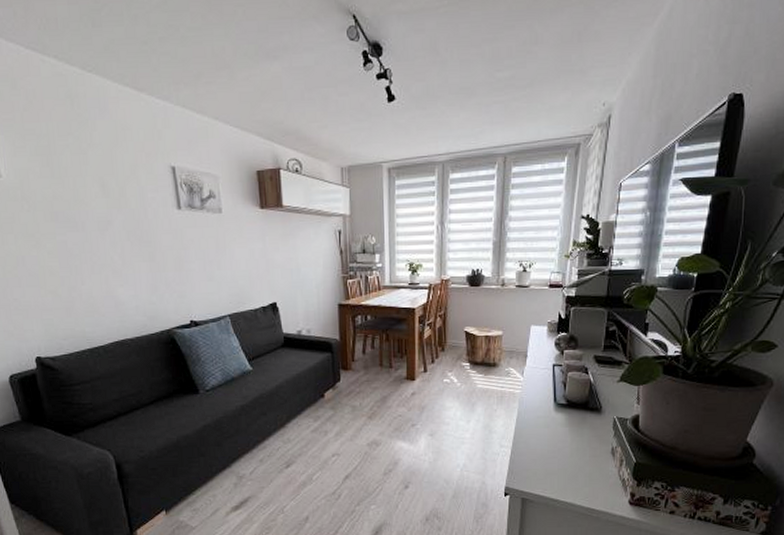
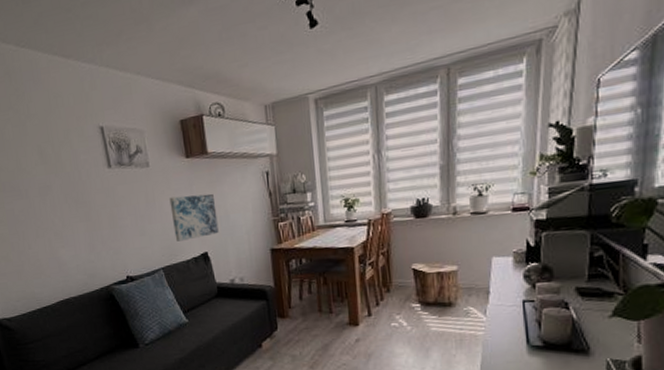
wall art: none [241,245,289,290] -> present [169,193,219,242]

